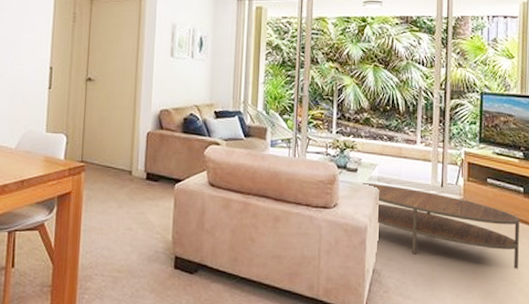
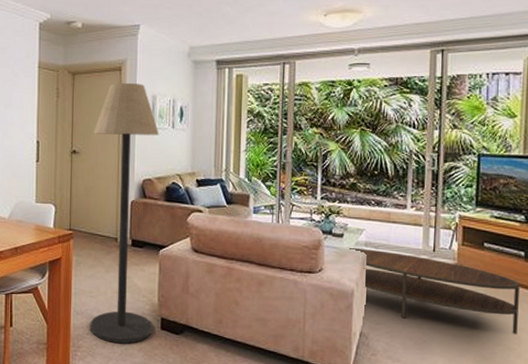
floor lamp: none [99,9,179,285] -> present [90,82,160,344]

